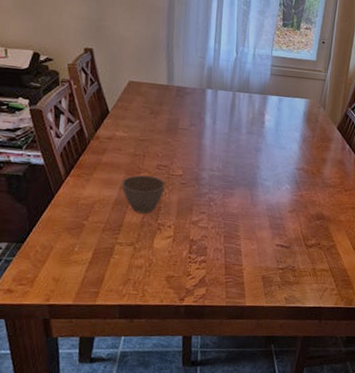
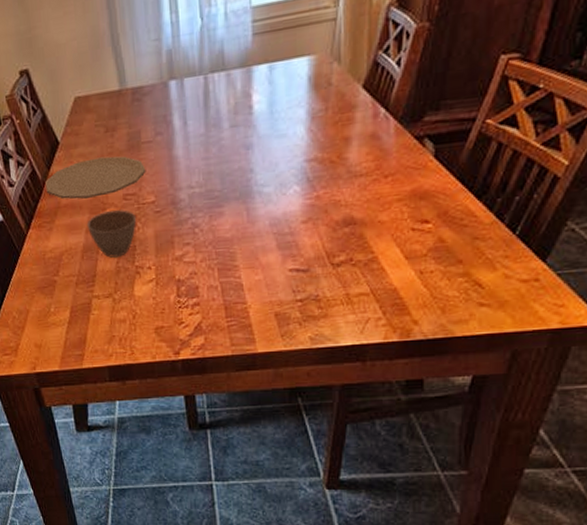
plate: none [90,131,179,162] -> present [45,156,146,200]

